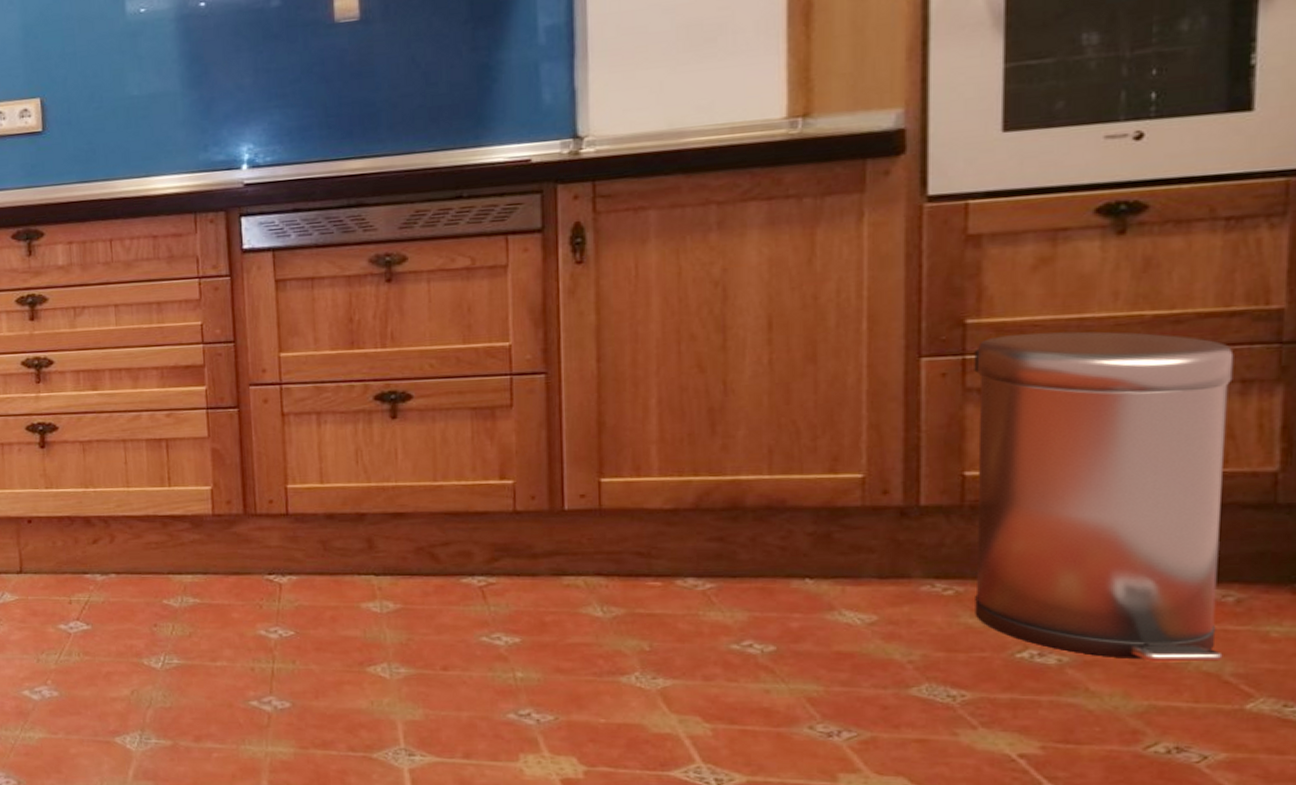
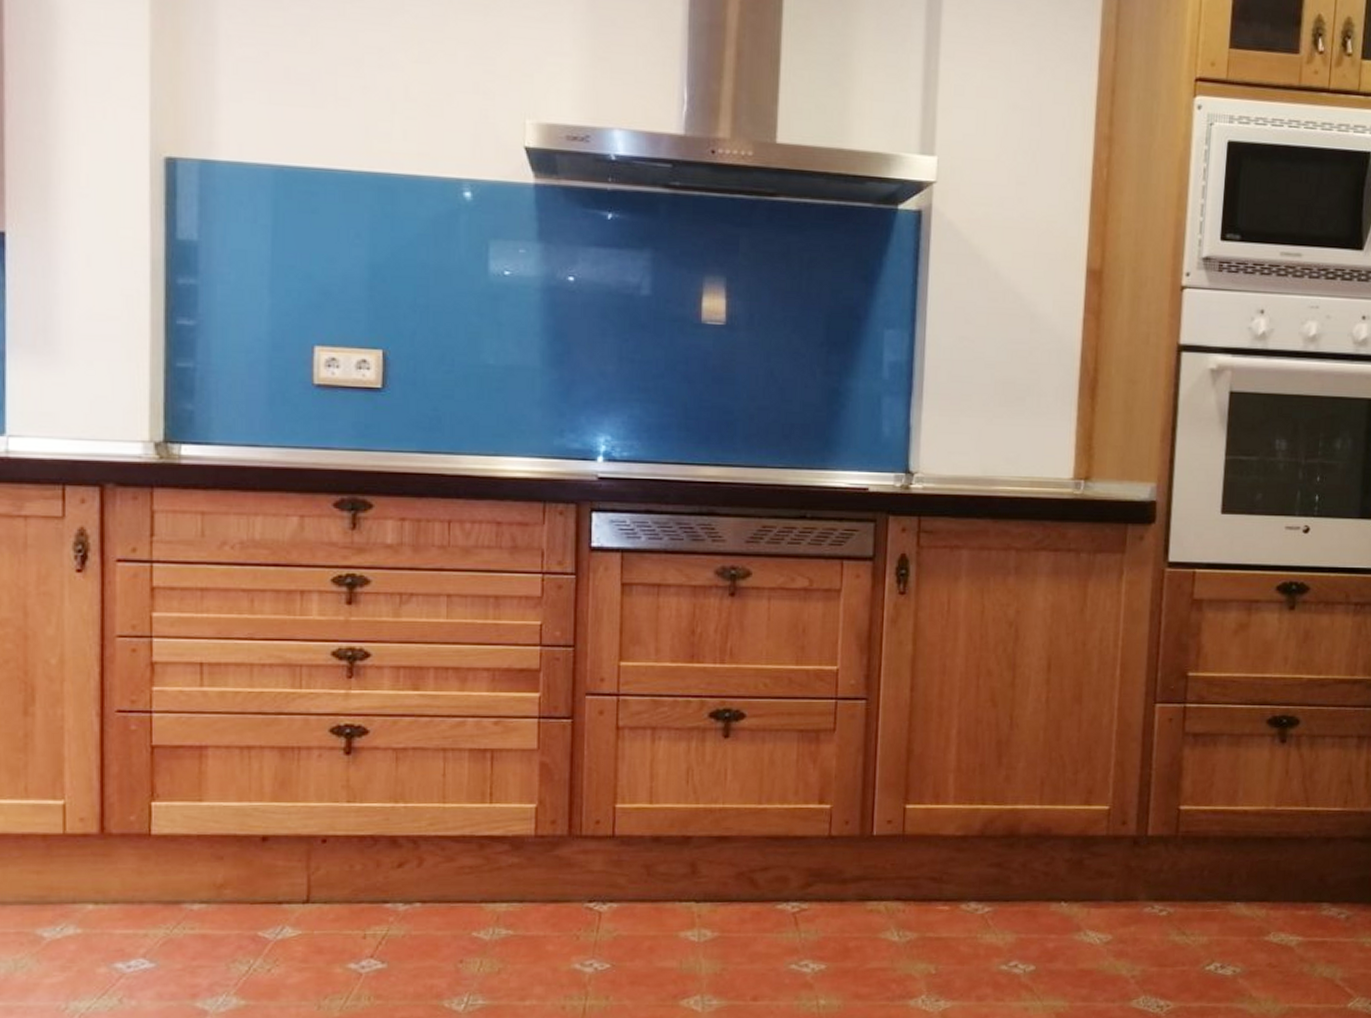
pedal bin: present [974,331,1234,663] -> none [1180,687,1355,971]

